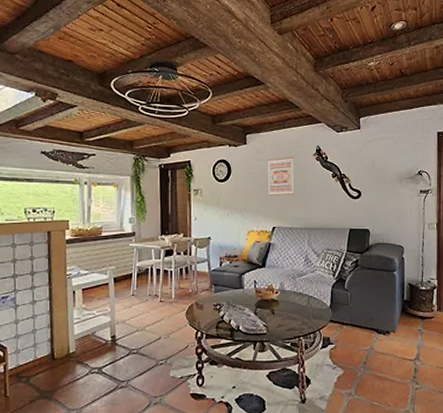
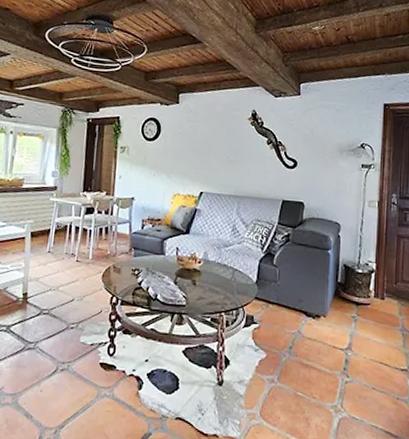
wall art: present [267,156,294,196] -> none [198,119,227,160]

